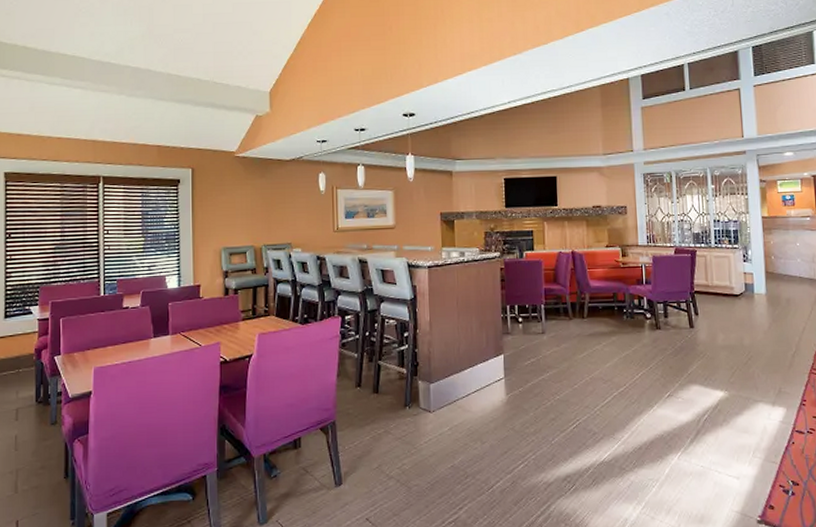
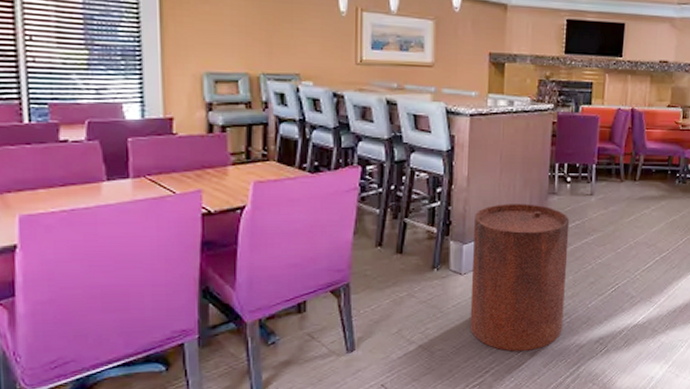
trash can: none [438,344,529,488] -> present [469,204,570,351]

